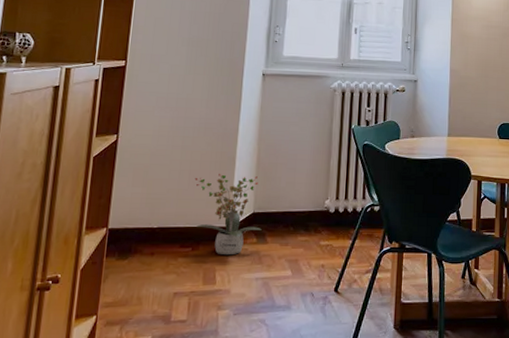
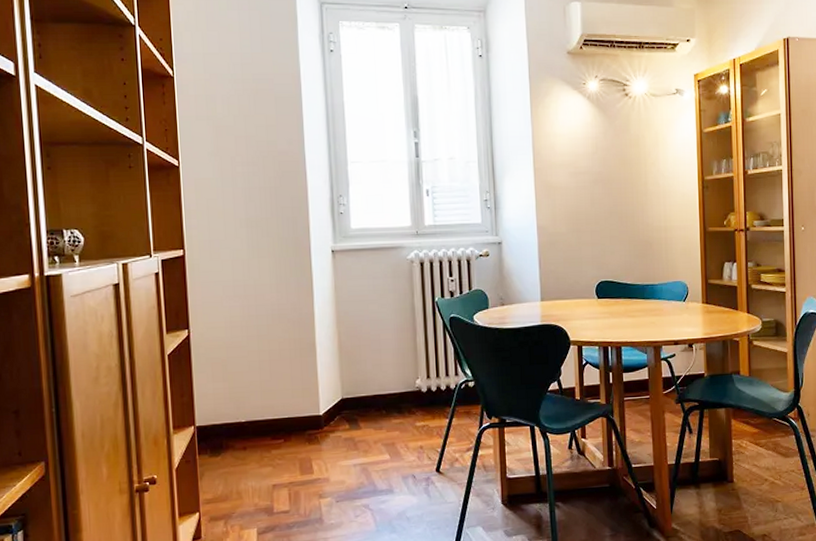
potted plant: present [195,174,262,255] -> none [276,361,353,444]

